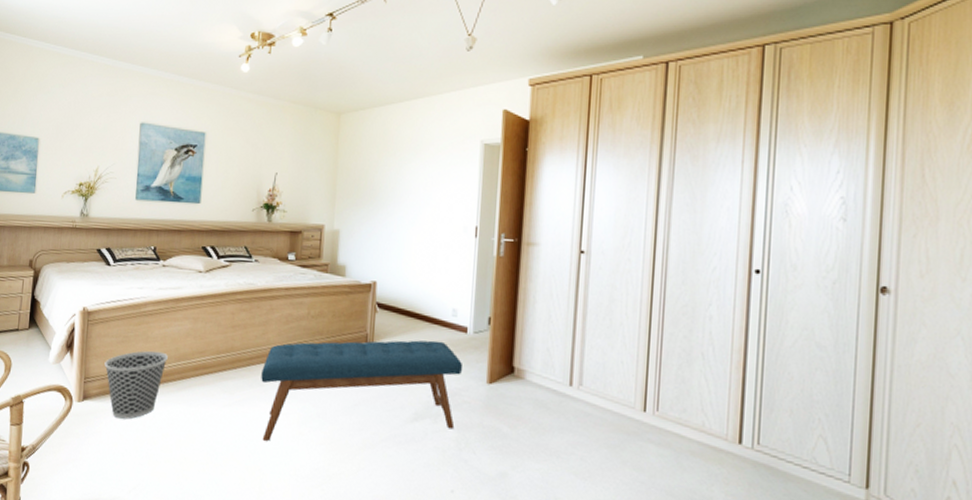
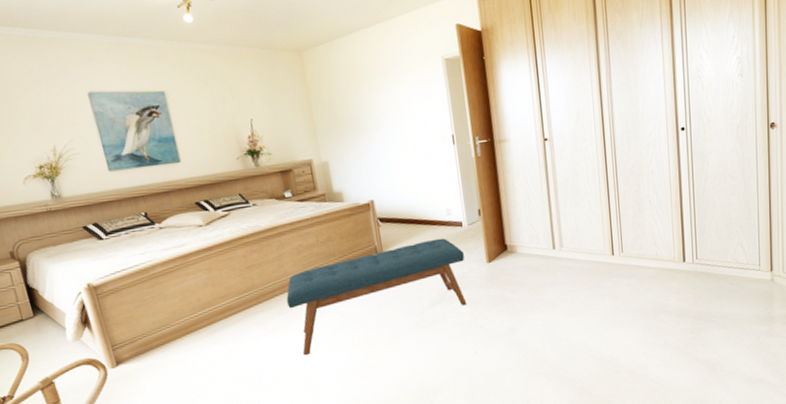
wastebasket: present [104,350,168,419] -> none [127,305,193,372]

